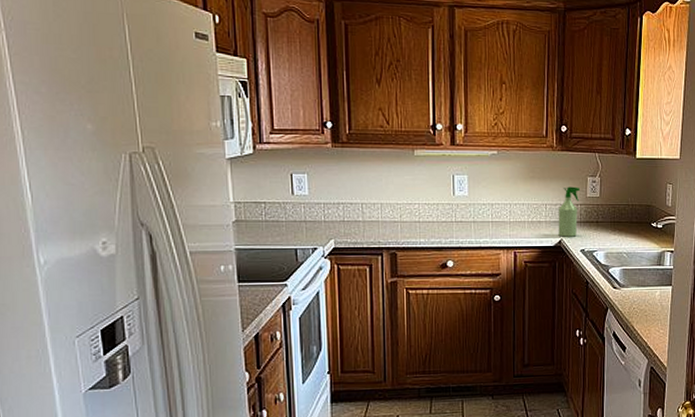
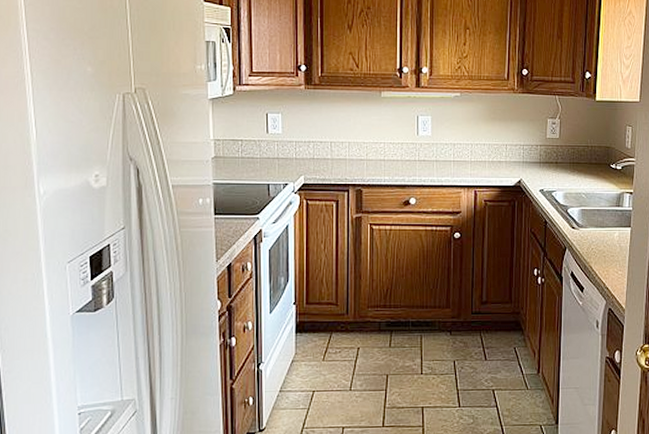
spray bottle: present [558,186,580,237] -> none [518,128,539,177]

